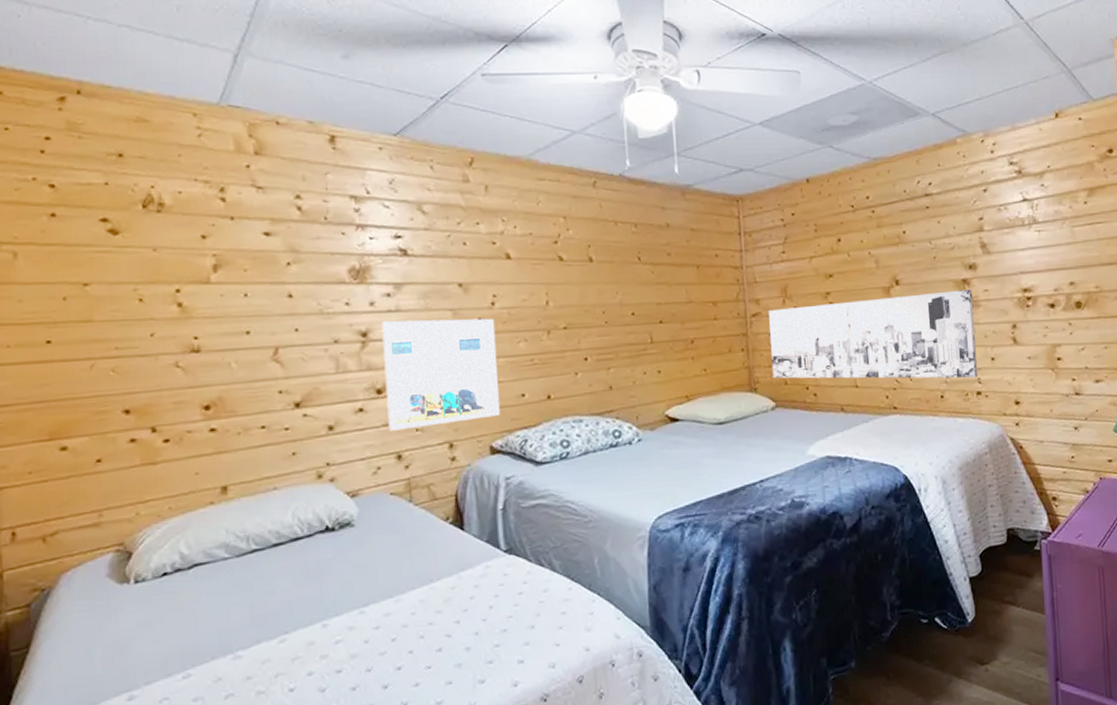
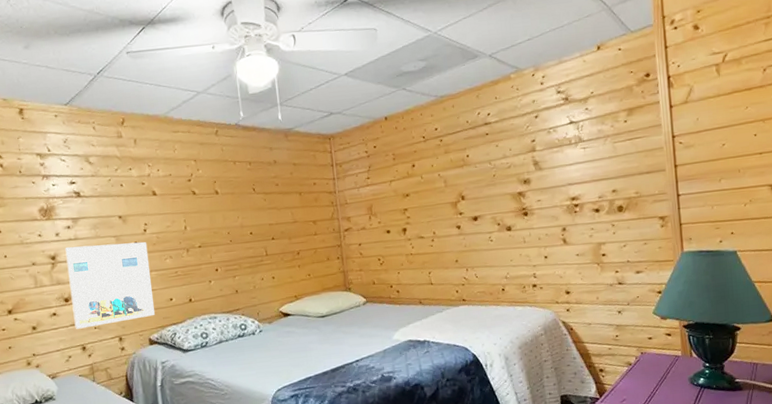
wall art: present [769,289,978,379] -> none [358,200,533,280]

